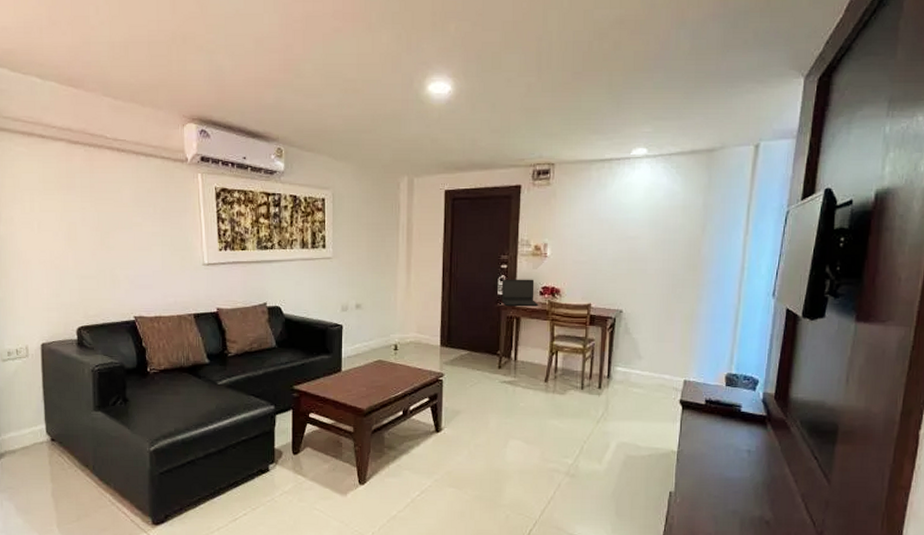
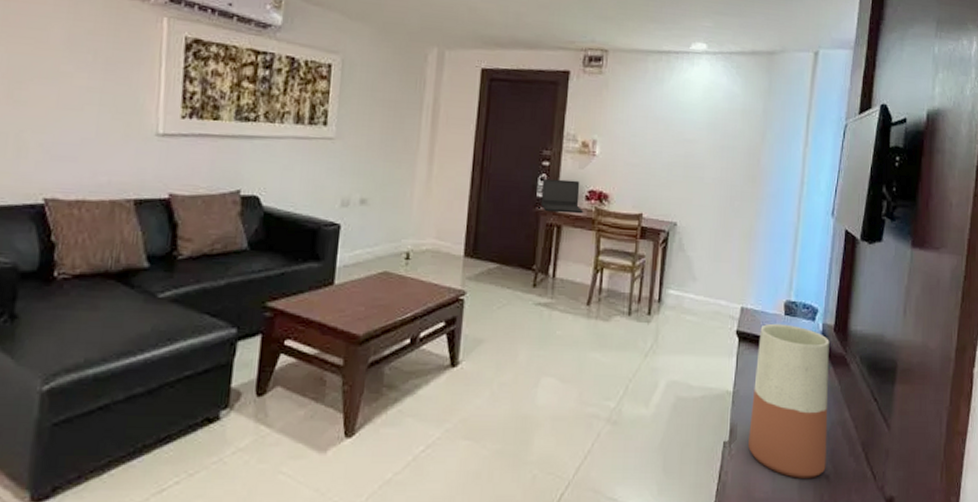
vase: none [692,393,770,523] -> present [748,323,830,478]

